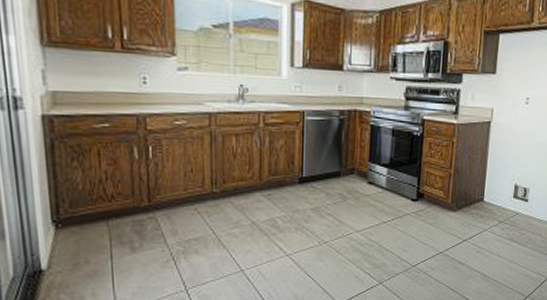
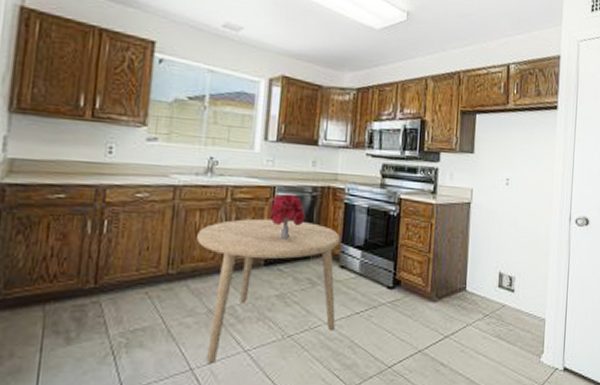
dining table: none [235,141,368,265] -> present [197,218,341,363]
bouquet: none [301,118,335,160] -> present [270,193,306,239]

